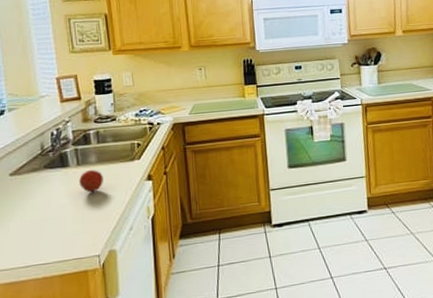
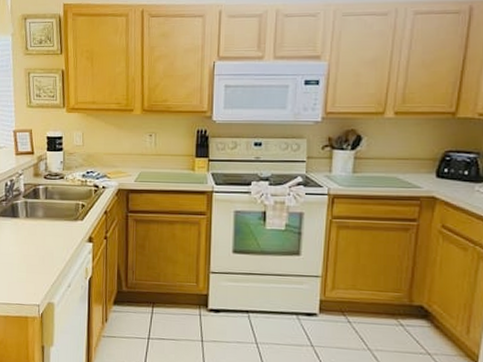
fruit: present [79,169,103,193] -> none [26,223,48,246]

